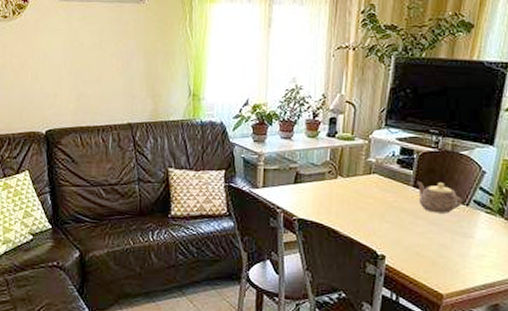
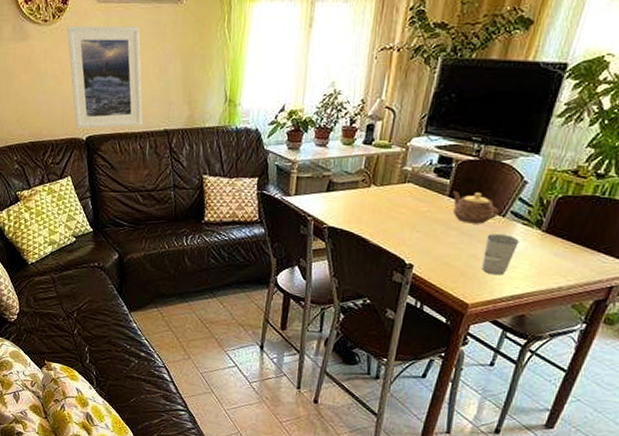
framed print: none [27,22,105,123] -> present [66,25,143,129]
cup: none [452,223,485,264] -> present [481,234,519,275]

